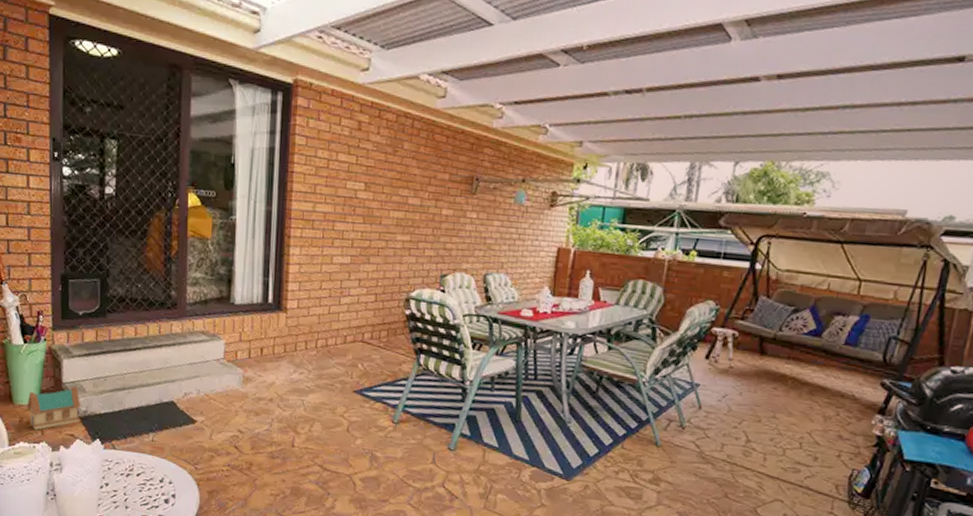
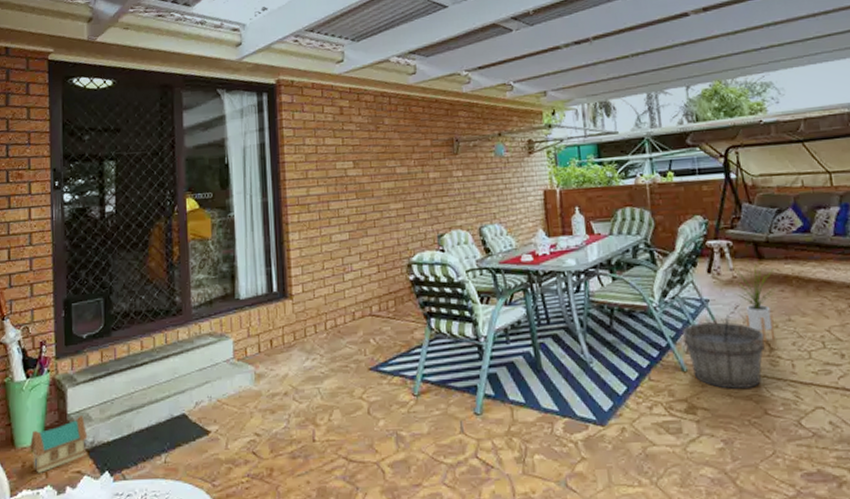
wooden bucket: none [662,402,745,472] -> present [682,315,767,389]
house plant: none [725,352,773,433] -> present [732,259,776,342]

